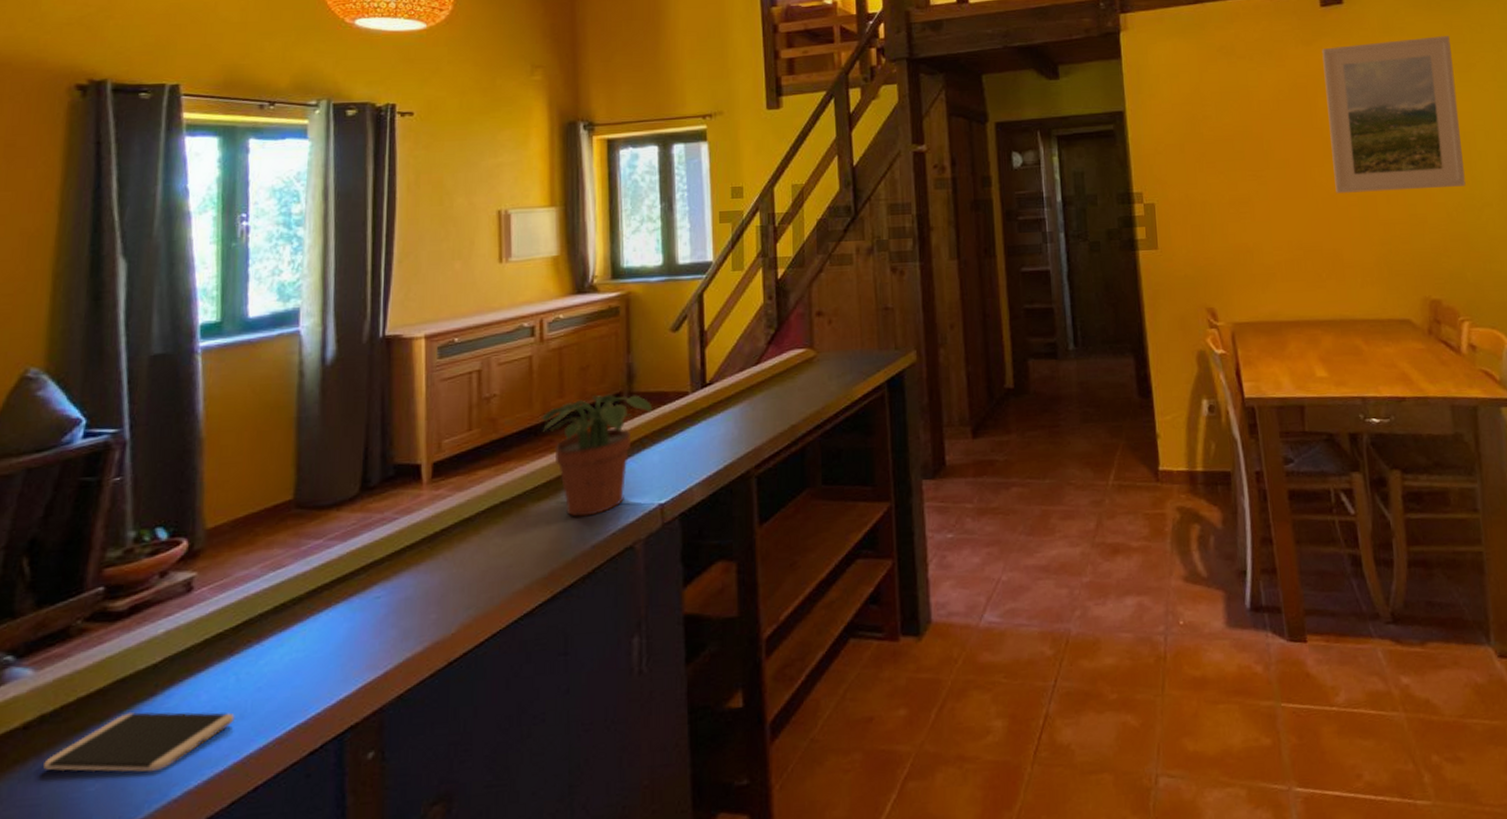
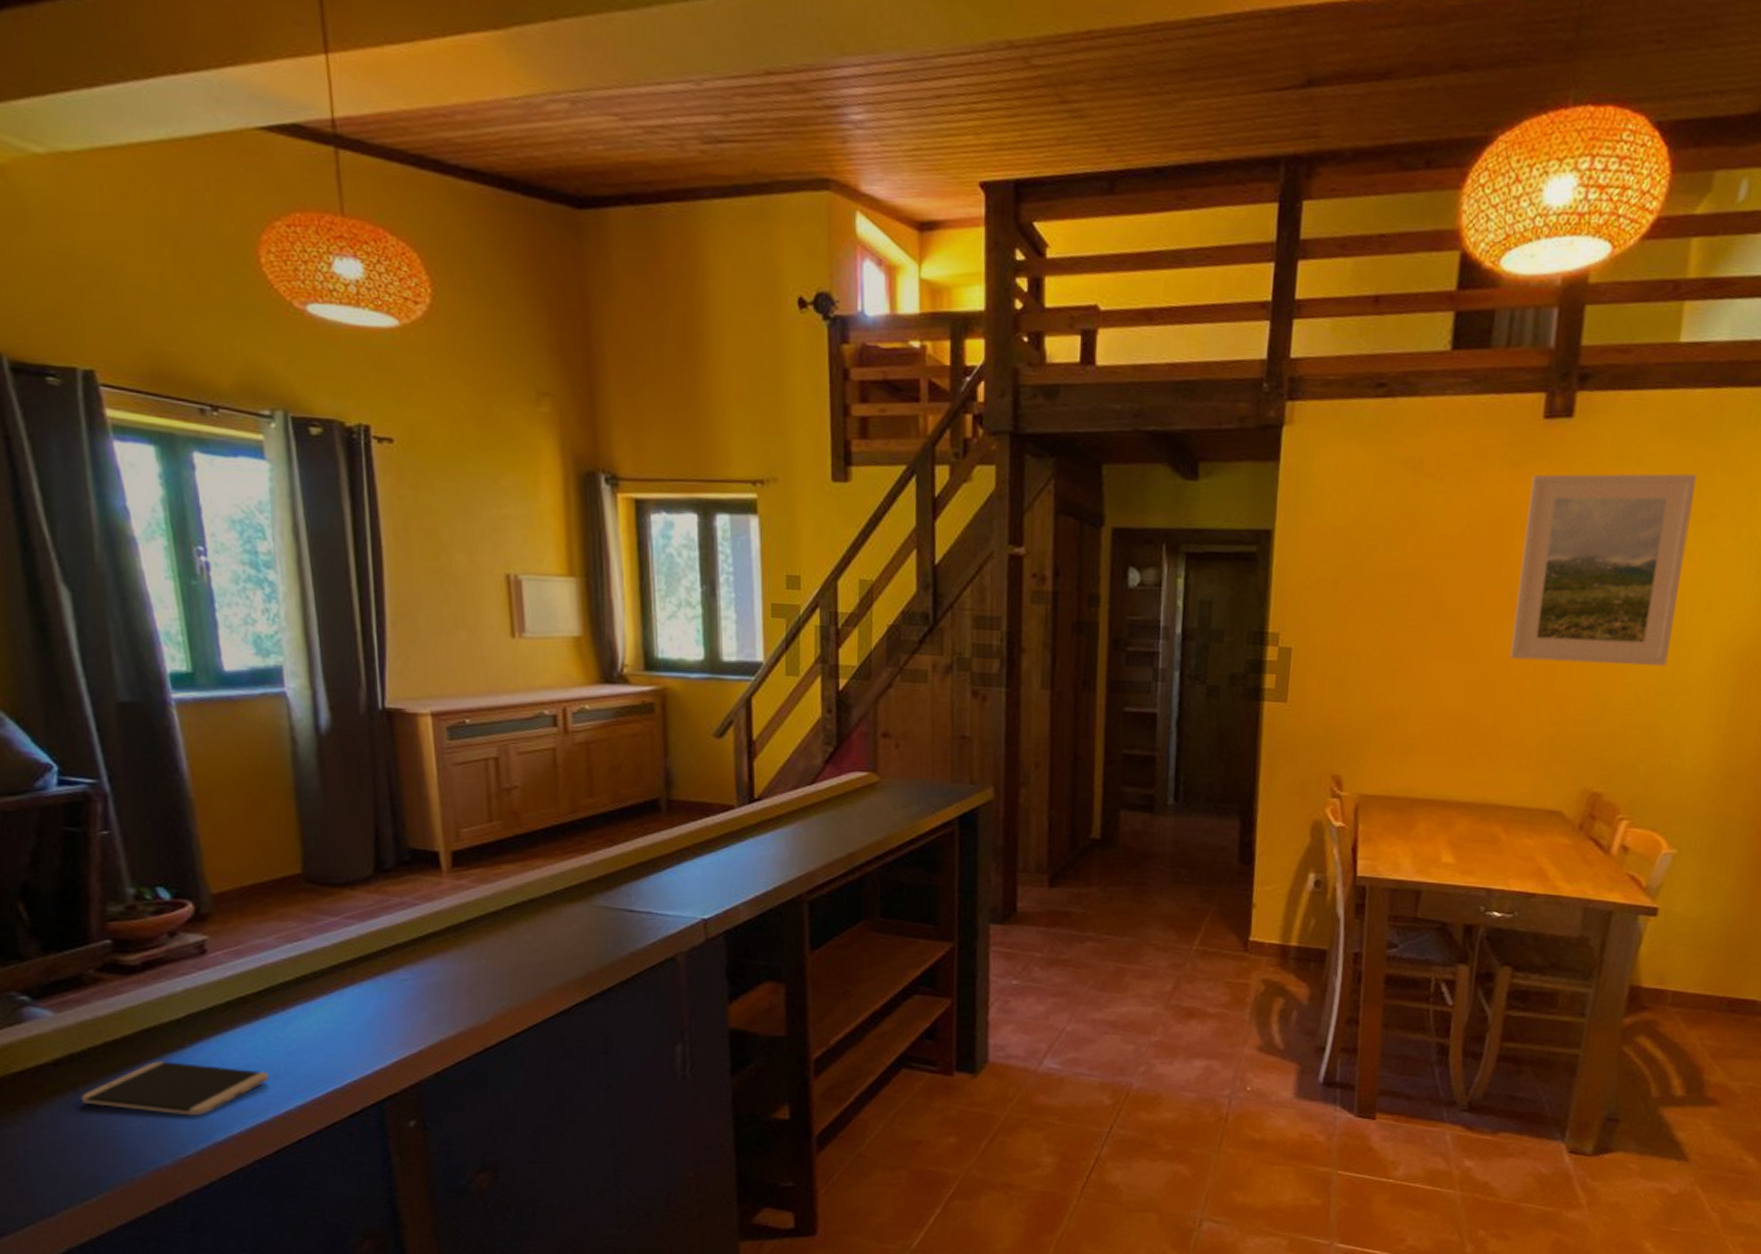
potted plant: present [542,394,652,517] -> none [570,797,693,923]

